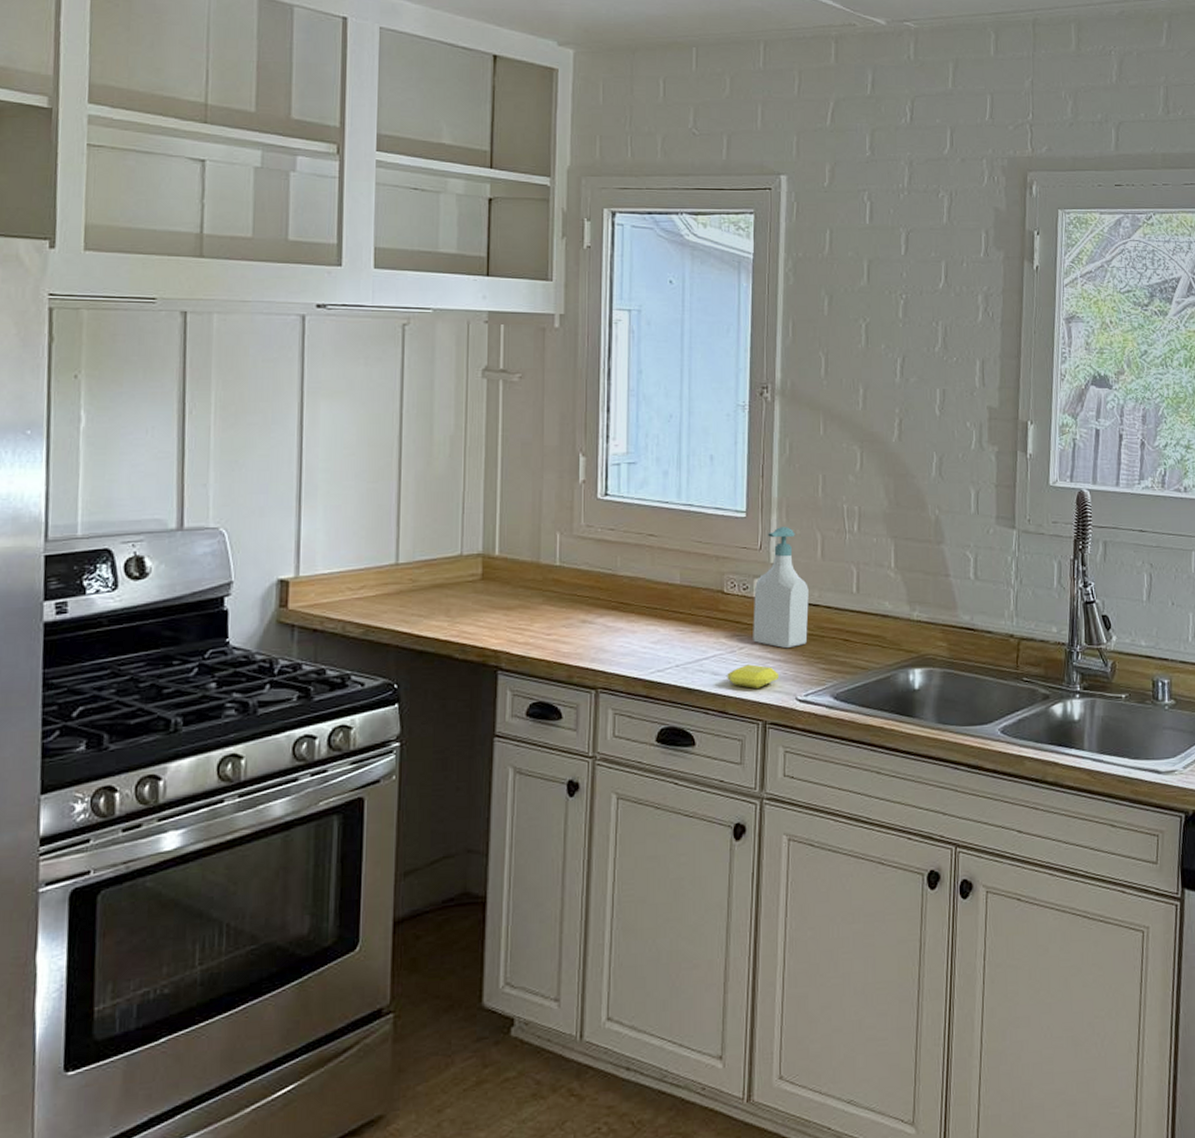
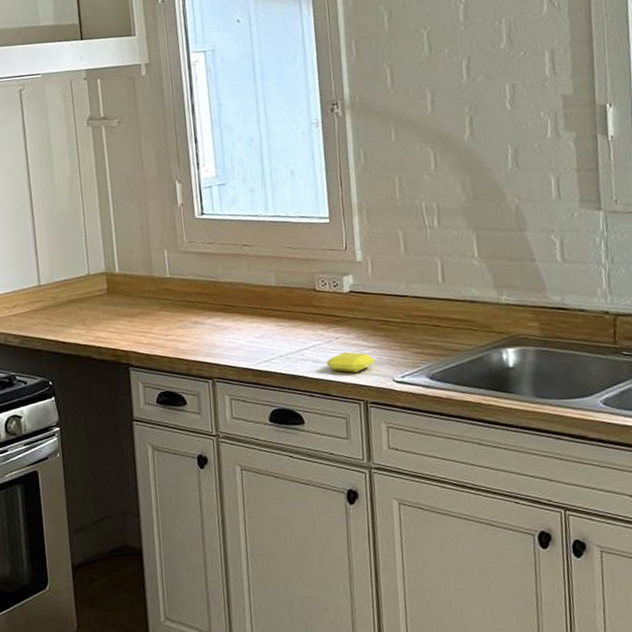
soap bottle: present [753,527,809,649] -> none [344,227,399,337]

